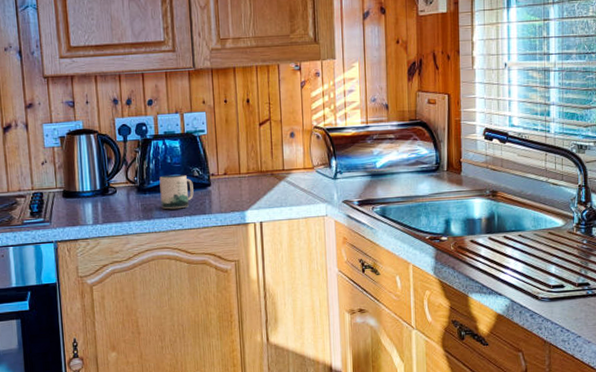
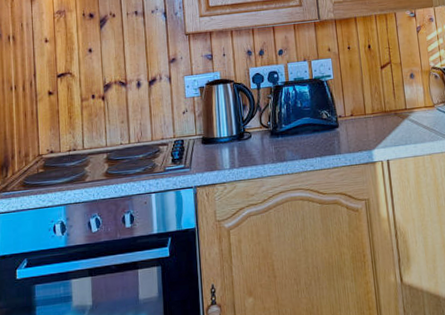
mug: present [159,174,194,210] -> none [290,117,323,151]

